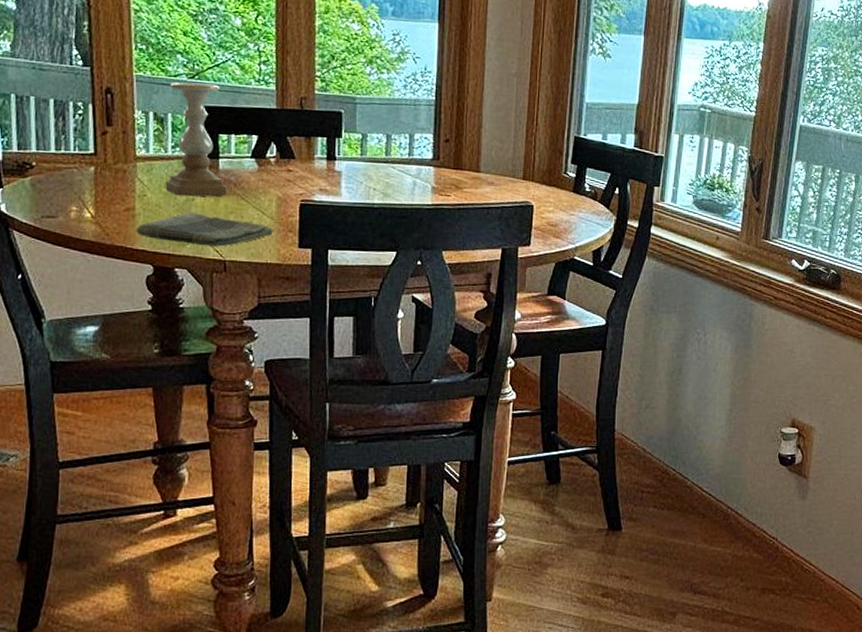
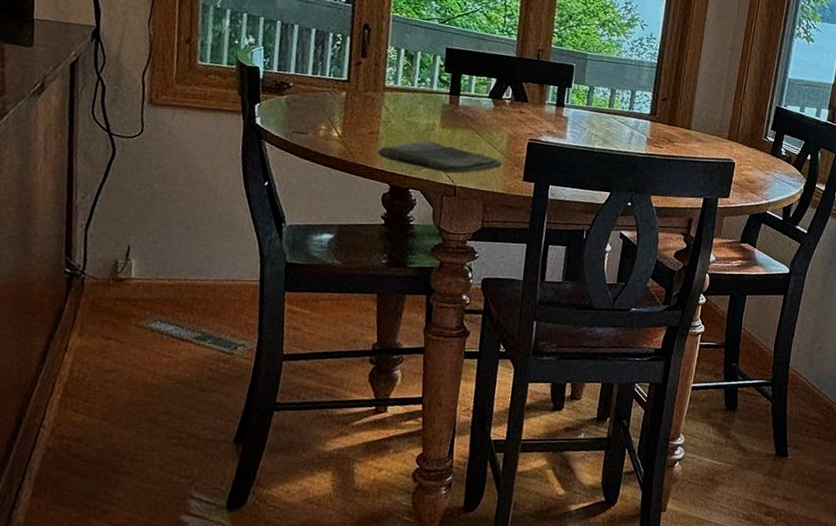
candle holder: present [165,82,228,197] -> none [408,25,467,129]

